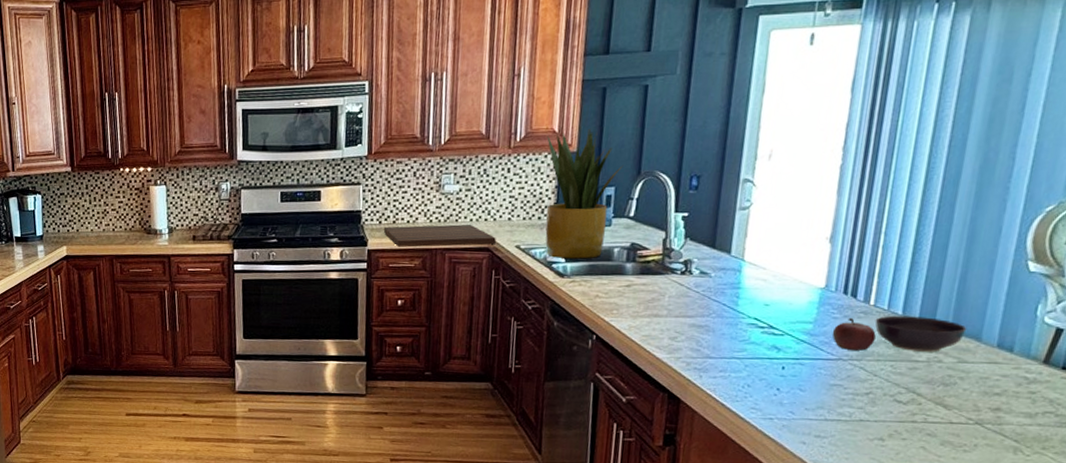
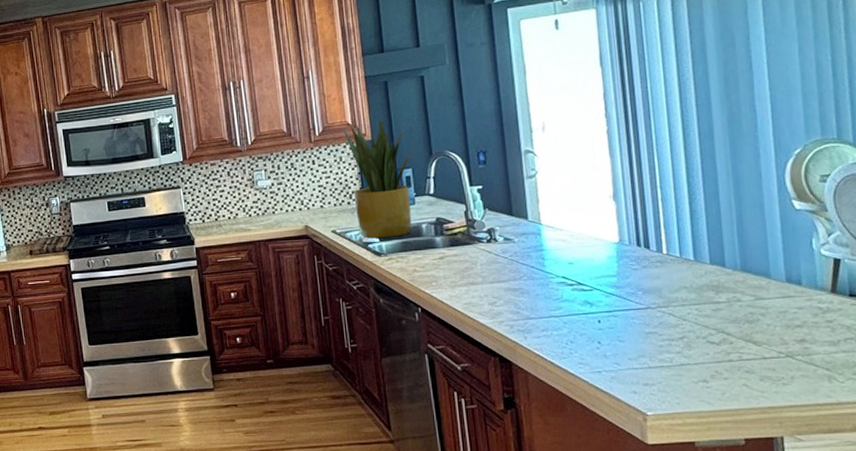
cutting board: present [383,224,496,248] -> none [207,214,313,242]
fruit: present [832,318,876,351] -> none [635,268,676,298]
bowl: present [875,315,967,352] -> none [671,260,755,293]

